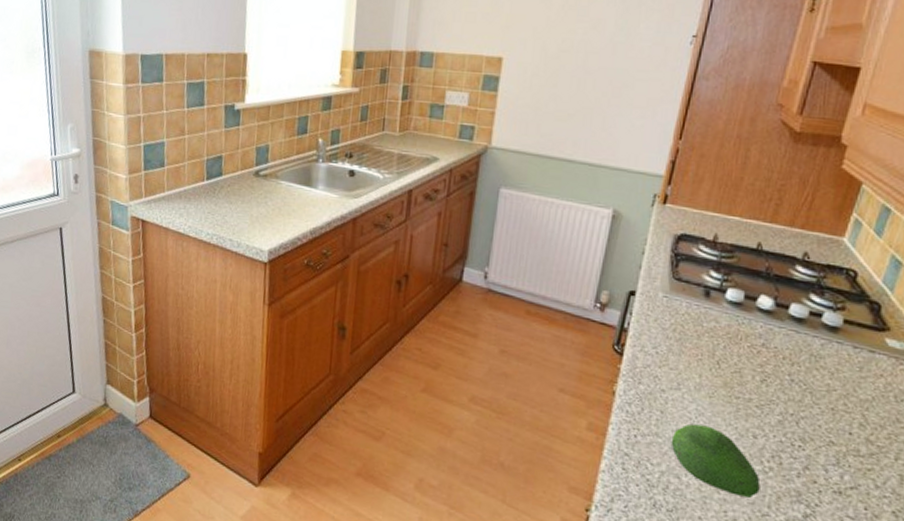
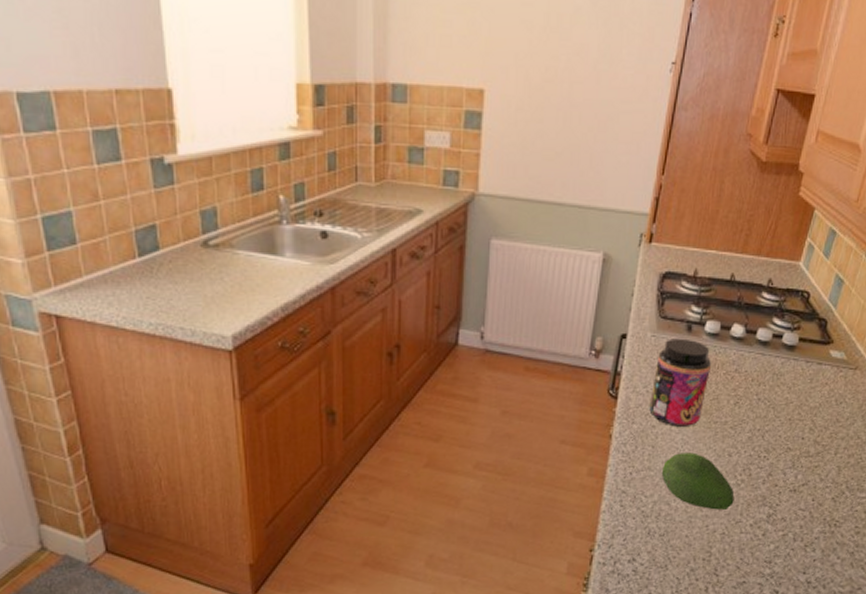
jar: none [658,301,734,397] -> present [649,338,712,427]

